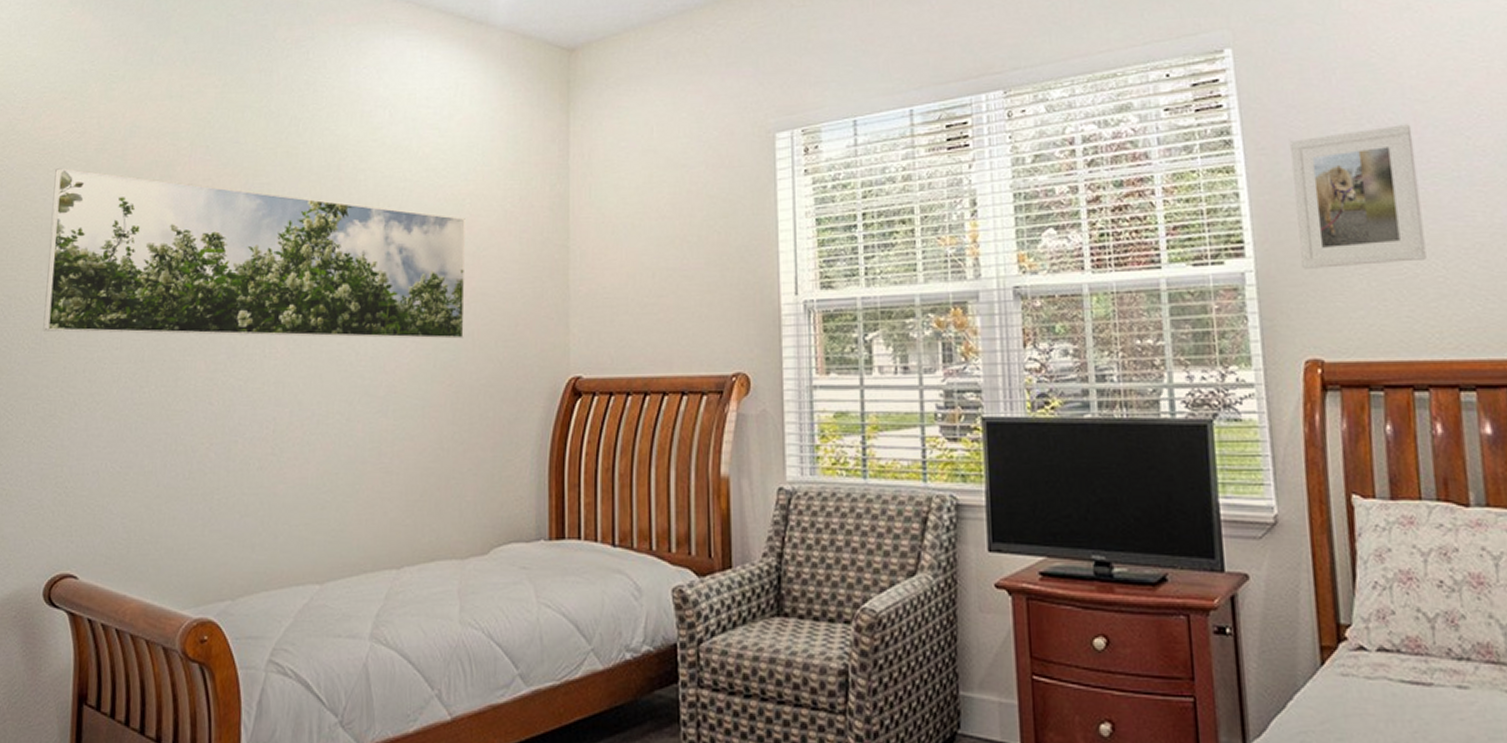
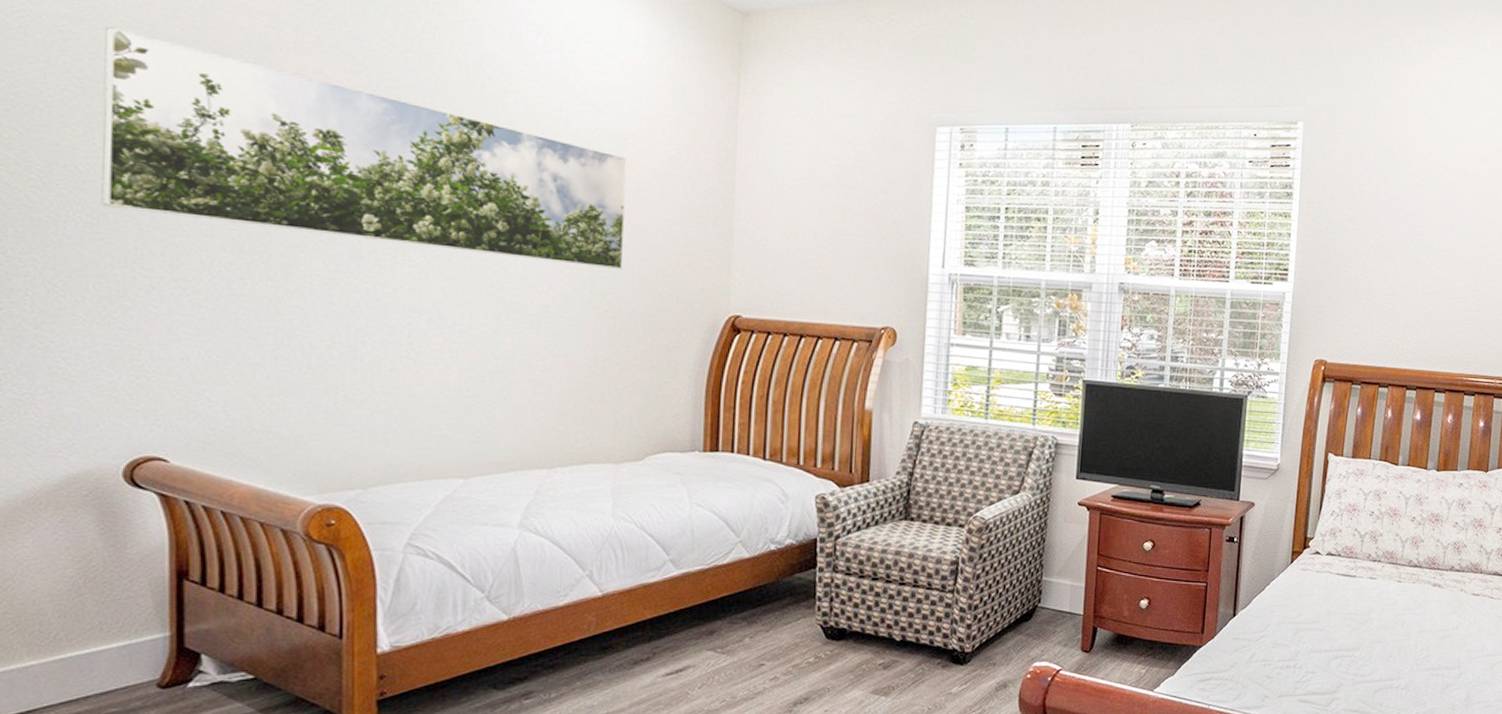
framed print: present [1289,124,1427,269] -> none [1324,200,1411,299]

